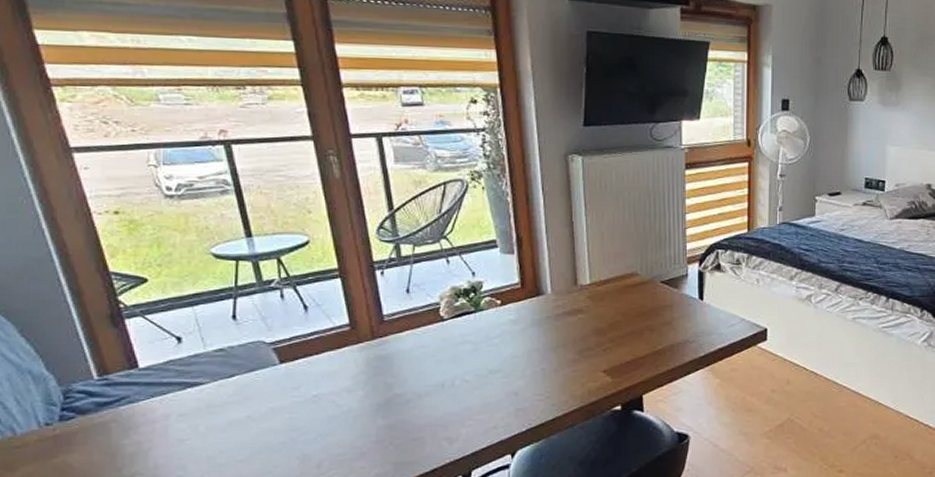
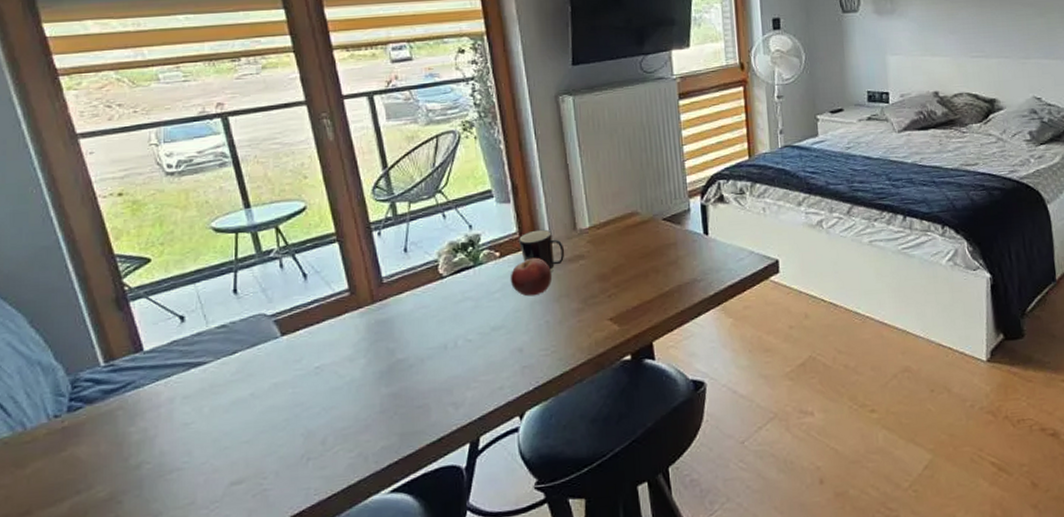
fruit: none [509,308,551,344] -> present [510,257,553,297]
mug: none [519,282,565,323] -> present [518,229,565,272]

